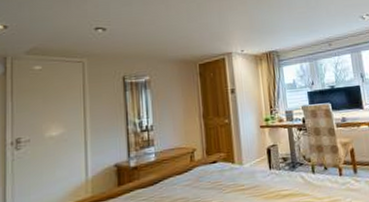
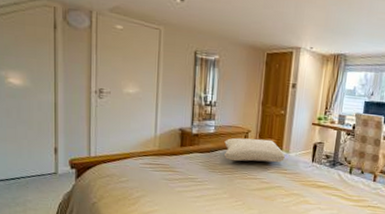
pillow: none [168,154,239,190] -> present [224,137,285,163]

